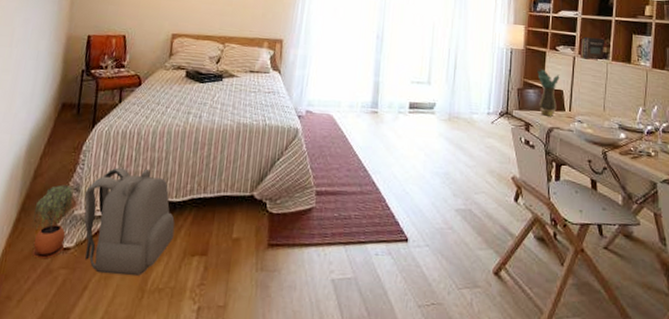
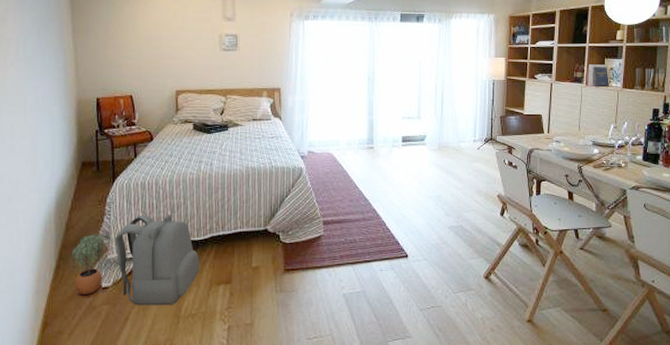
vase: present [537,67,560,117] -> none [518,95,539,139]
books: present [580,36,604,60] -> none [557,64,579,85]
books: none [611,39,638,66] -> present [586,64,609,88]

